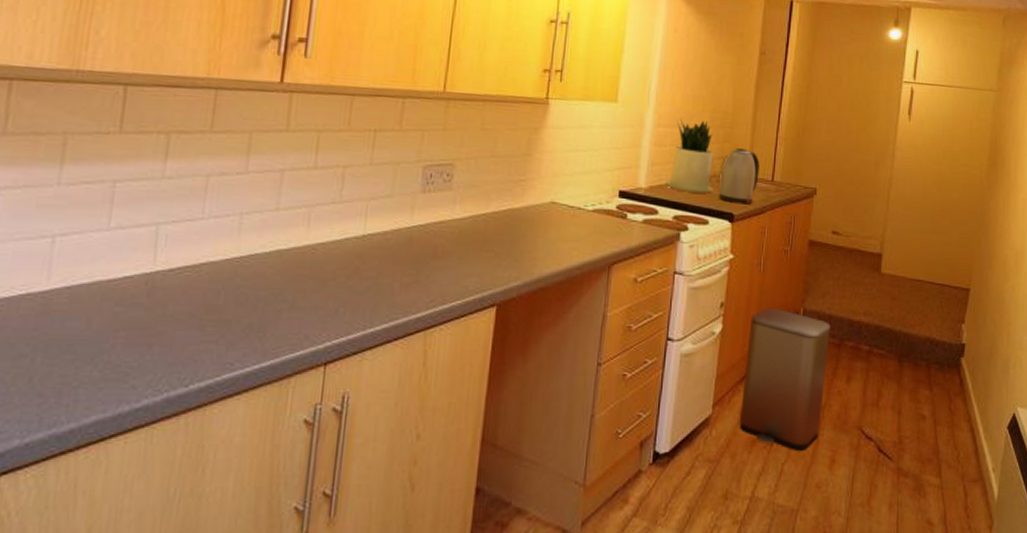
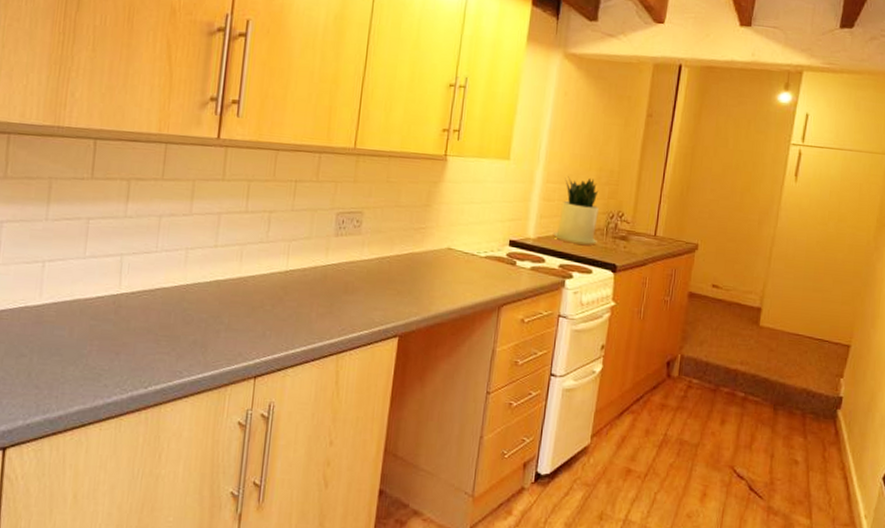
kettle: present [719,148,760,205] -> none [603,204,643,257]
pedal bin: present [740,307,831,450] -> none [616,352,707,483]

